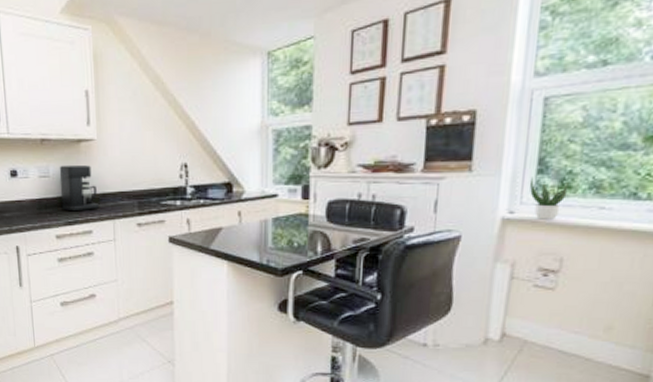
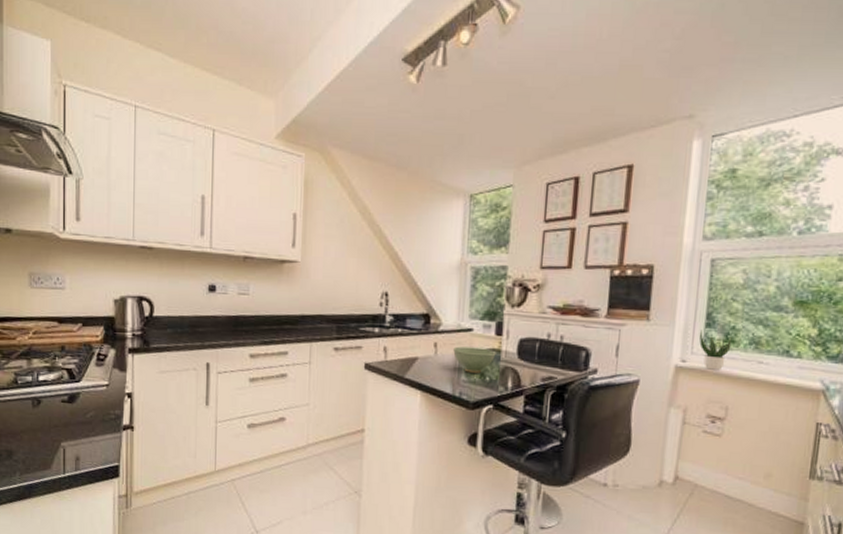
coffee maker: present [59,165,99,212] -> none [258,285,297,332]
bowl: none [258,213,304,239] -> present [453,346,497,373]

